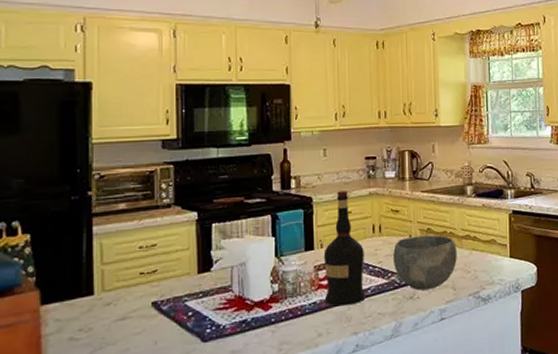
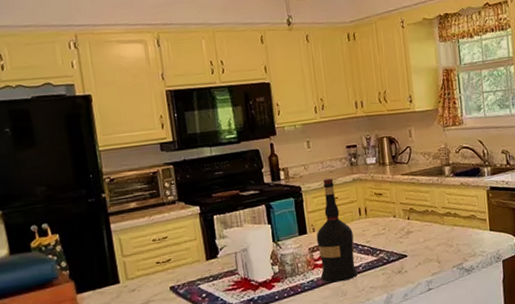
bowl: present [393,235,457,291] -> none [379,214,440,265]

